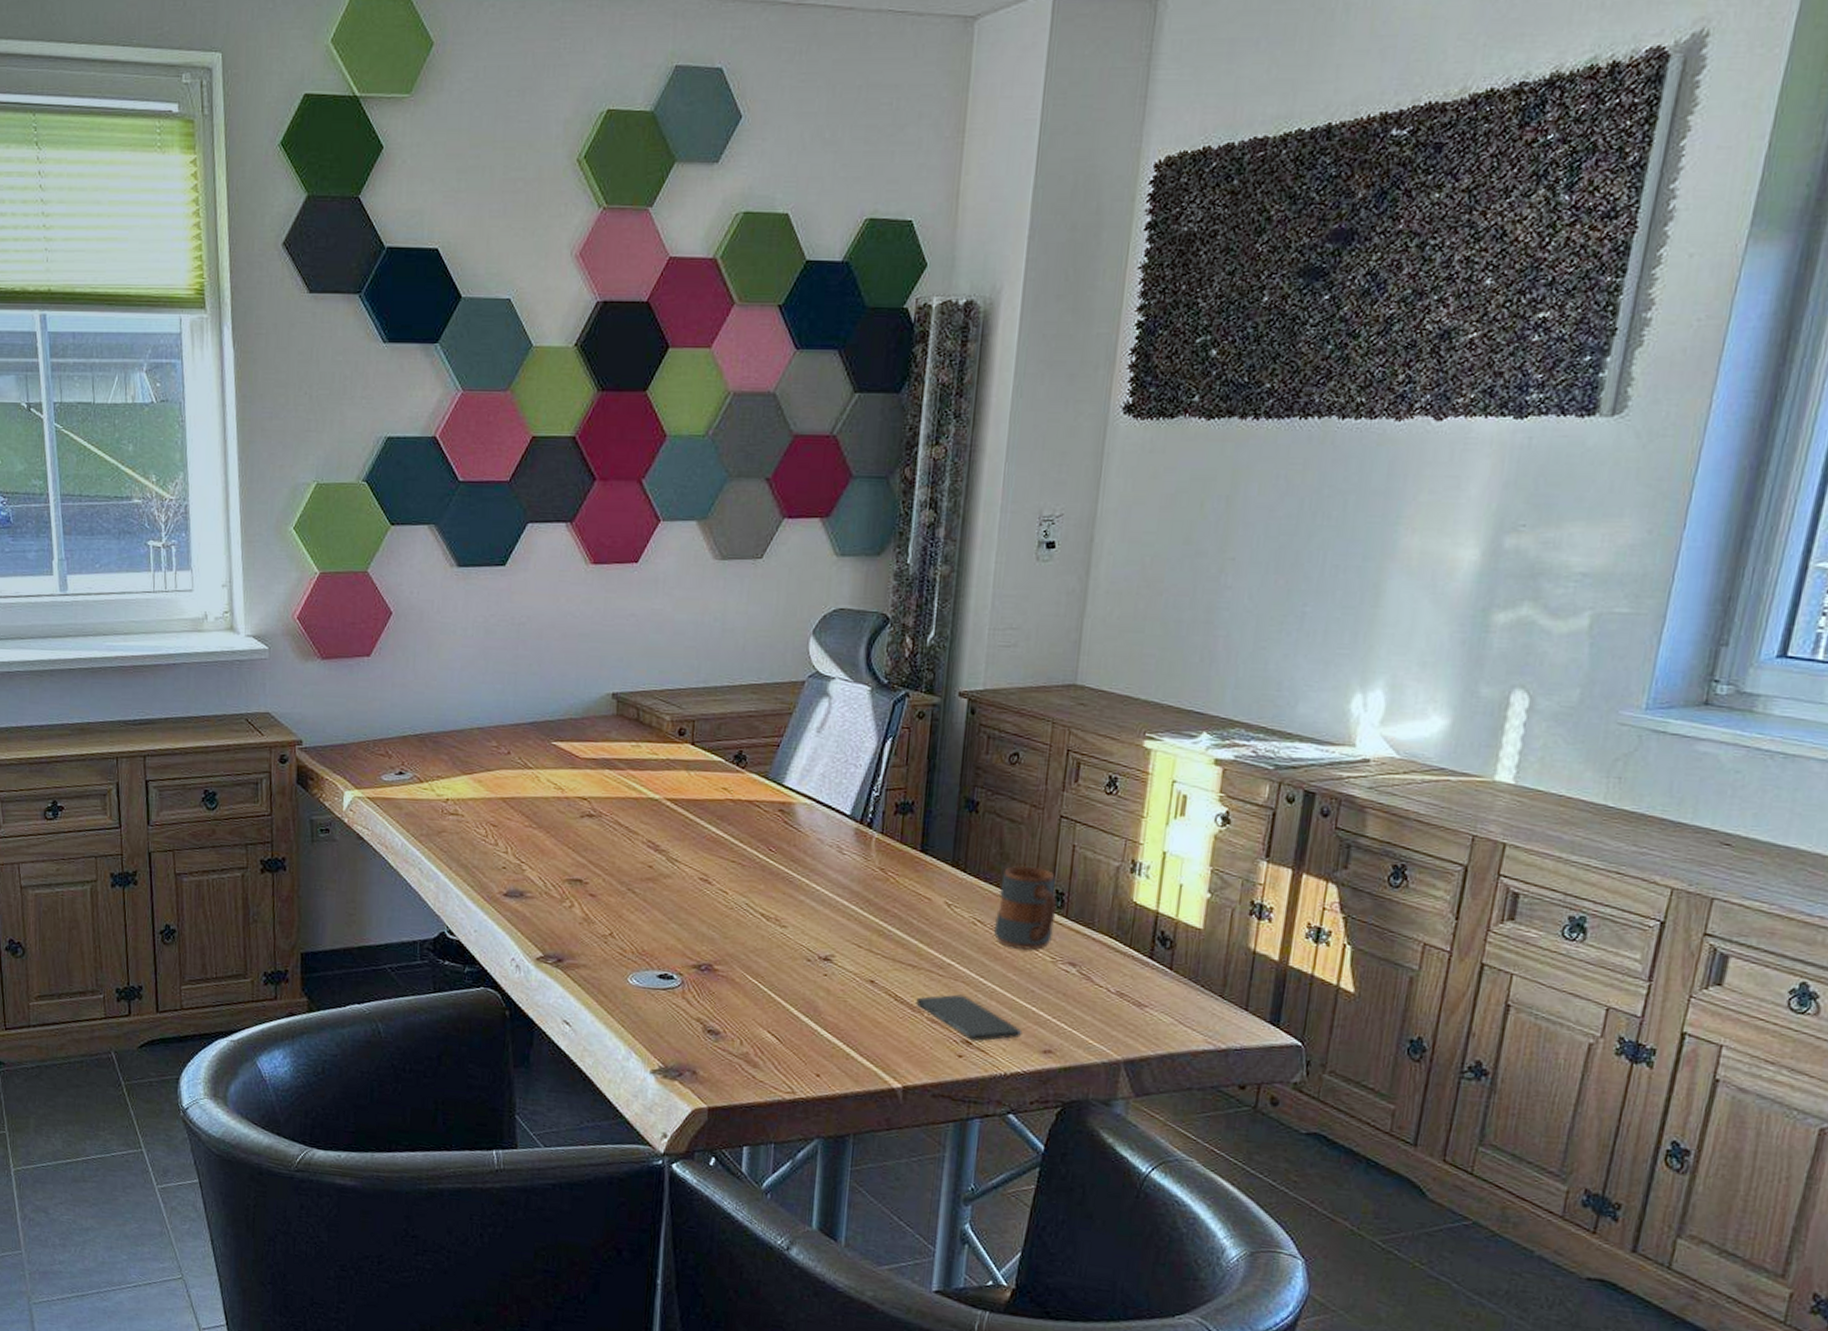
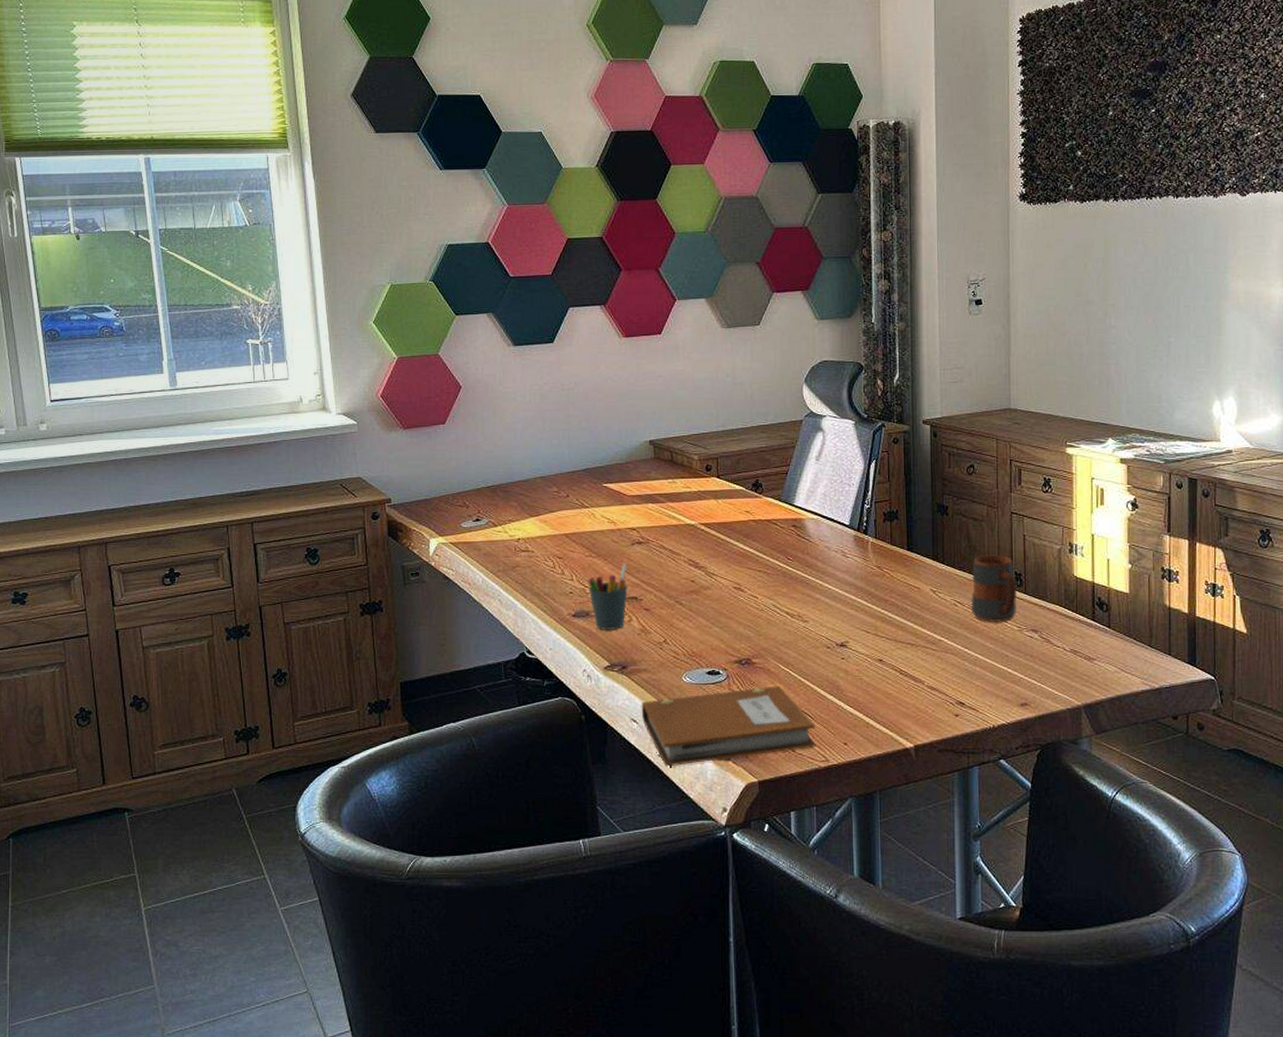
pen holder: none [524,838,574,917] -> present [588,563,628,631]
notebook: none [575,998,784,1080] -> present [641,686,816,767]
smartphone: present [916,994,1023,1041] -> none [917,664,1003,701]

